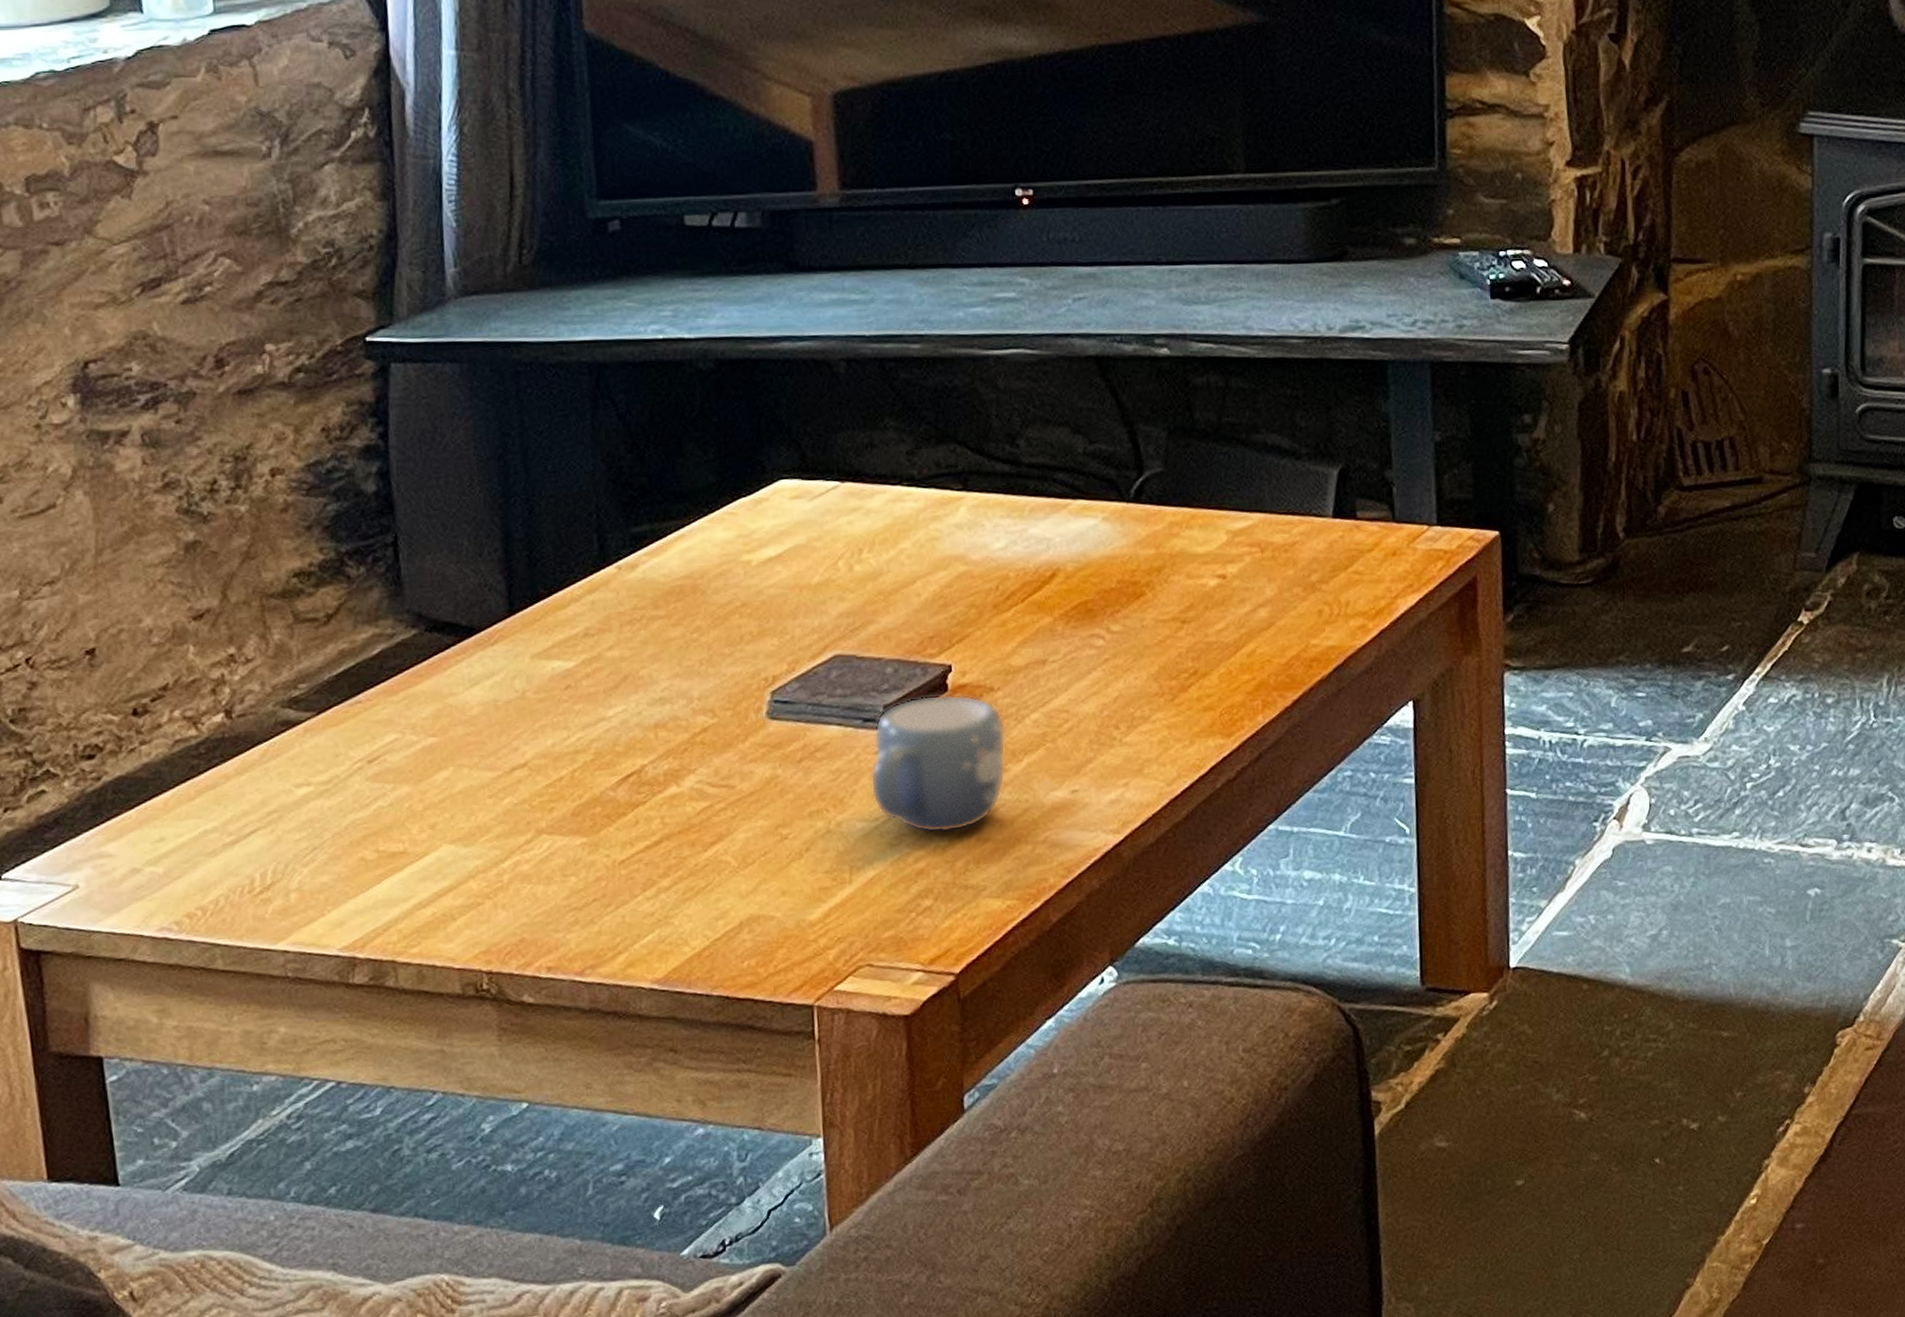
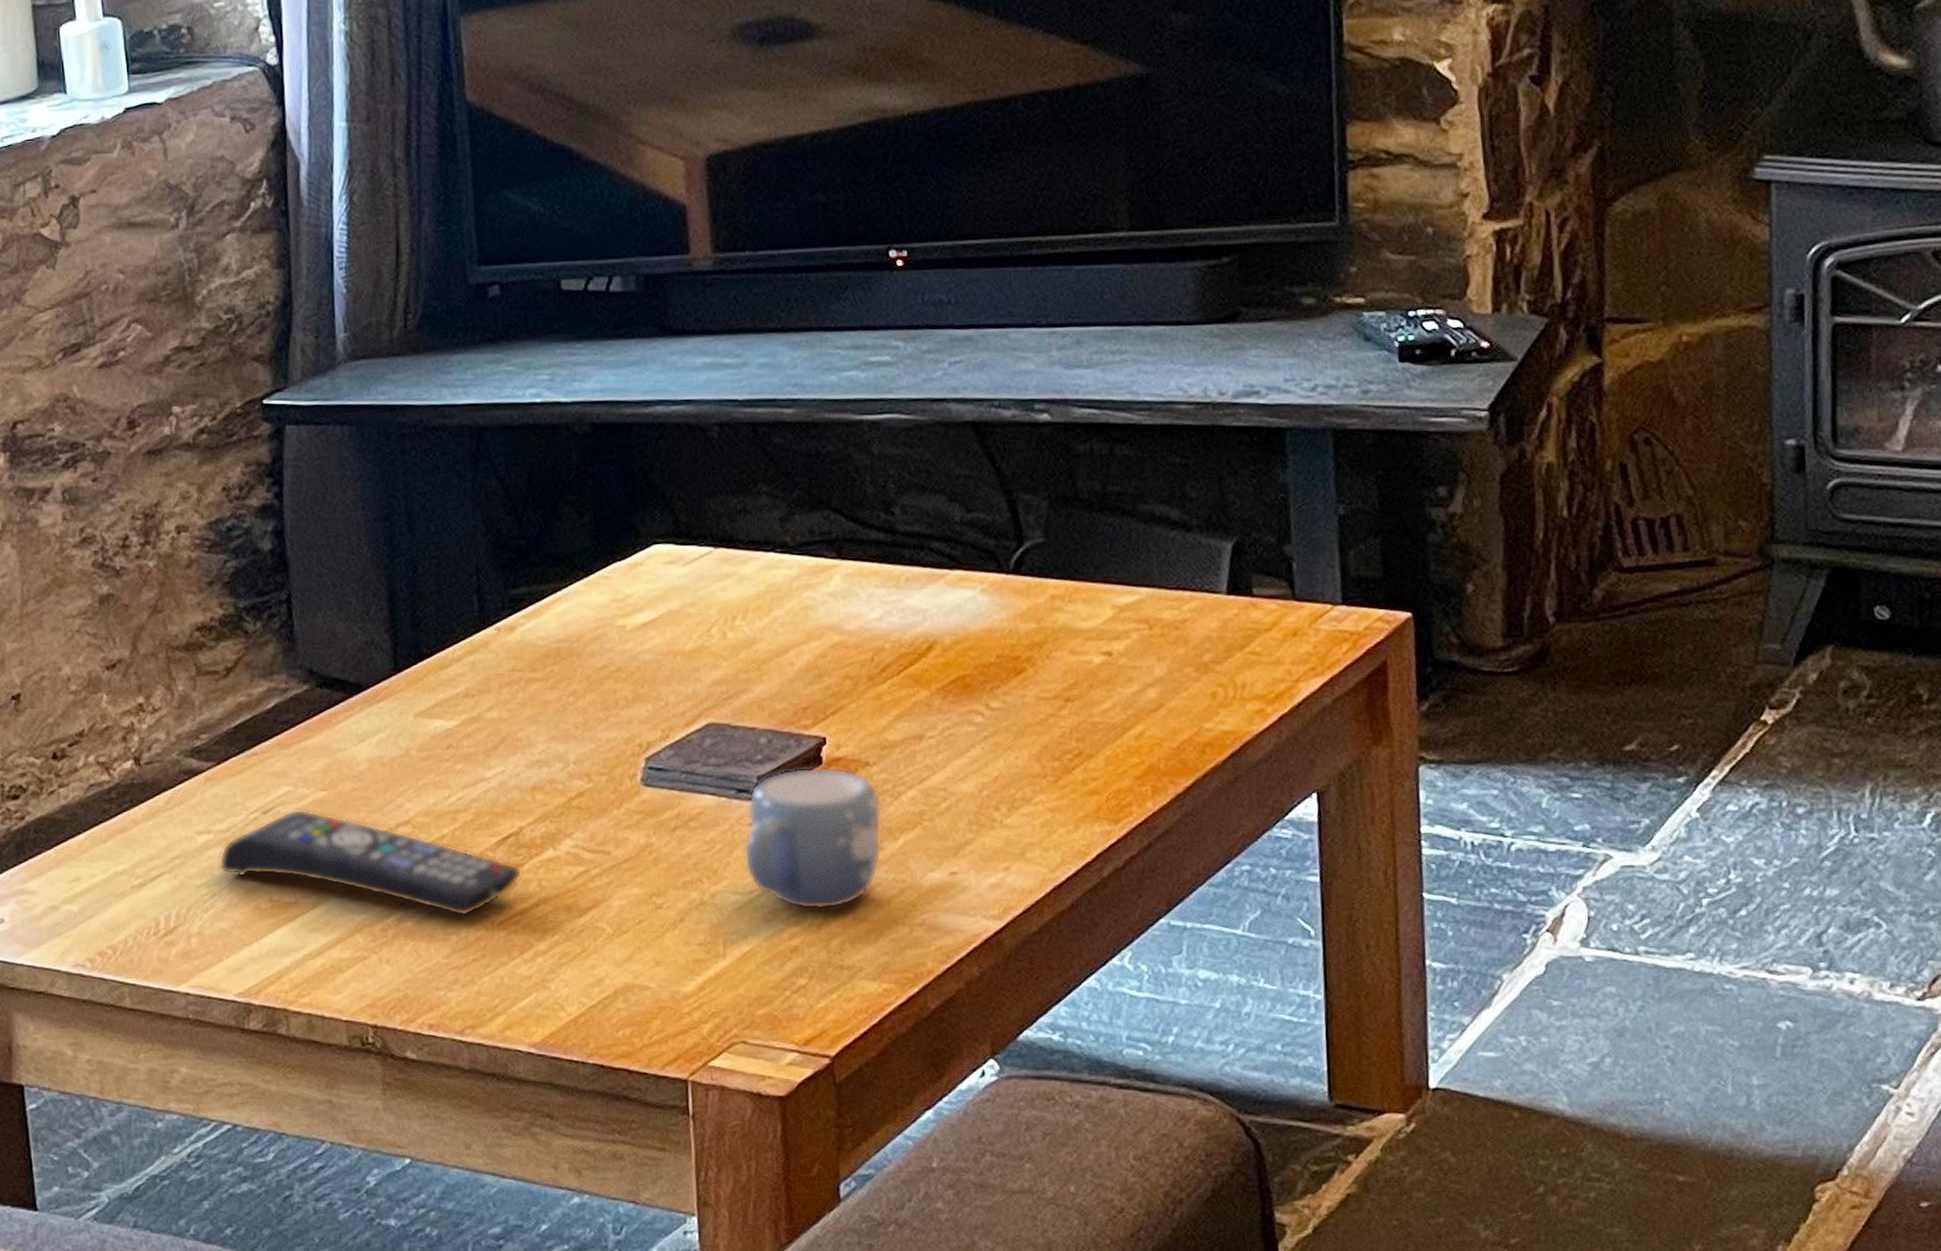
remote control: none [320,756,646,857] -> present [219,809,523,916]

